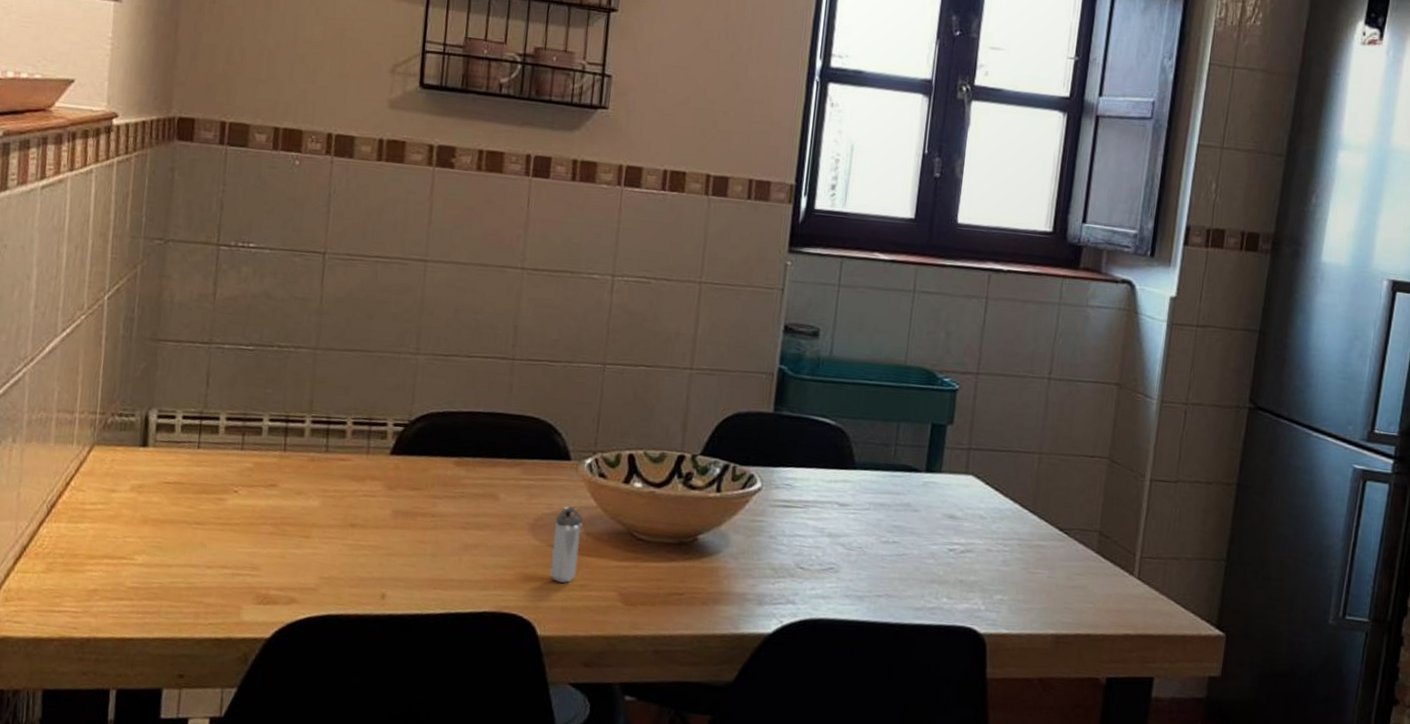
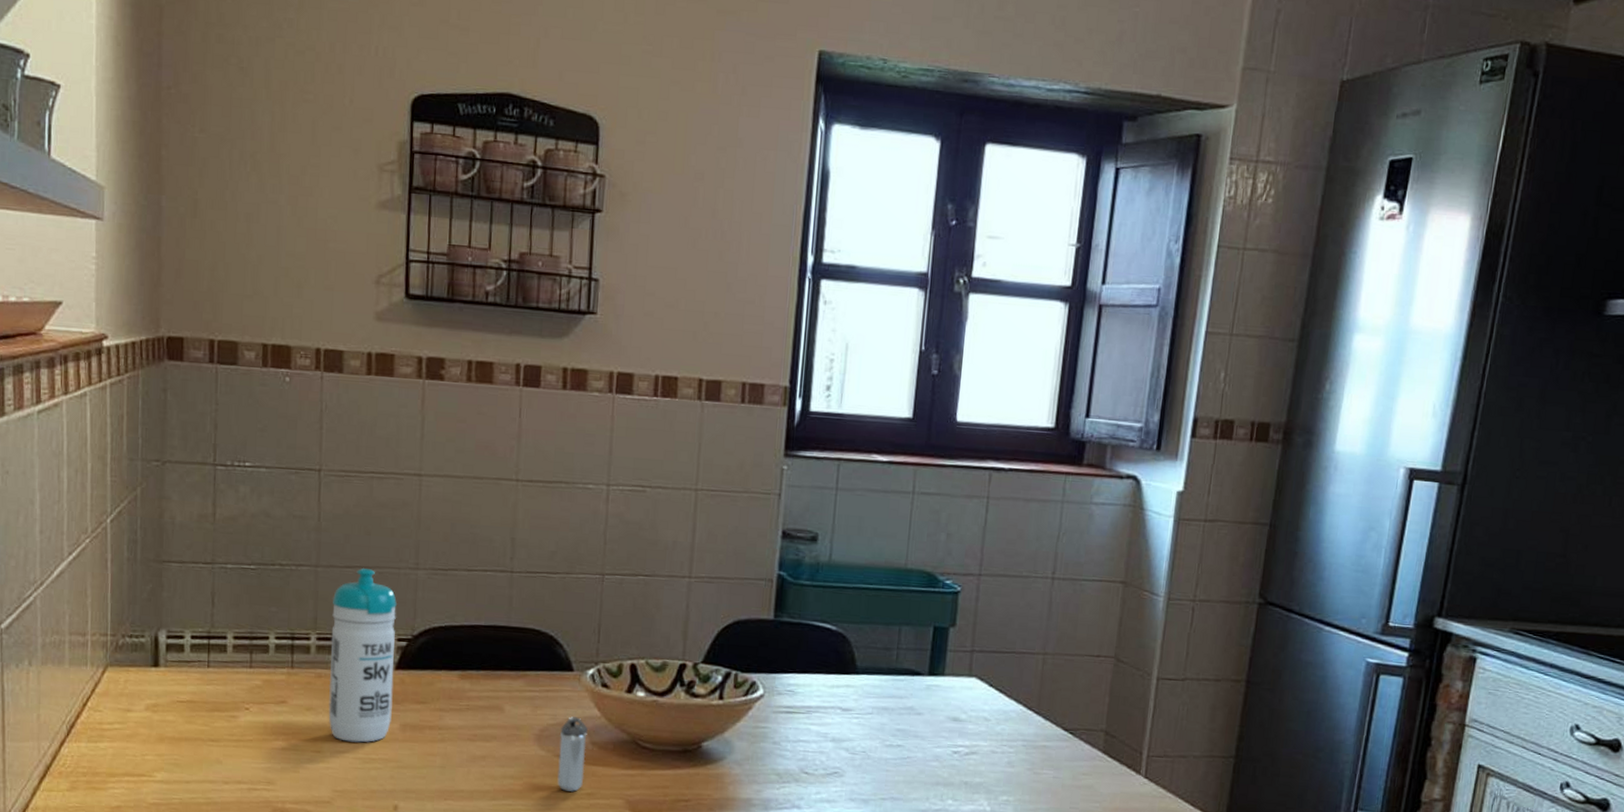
water bottle: none [319,351,396,529] -> present [328,567,397,743]

